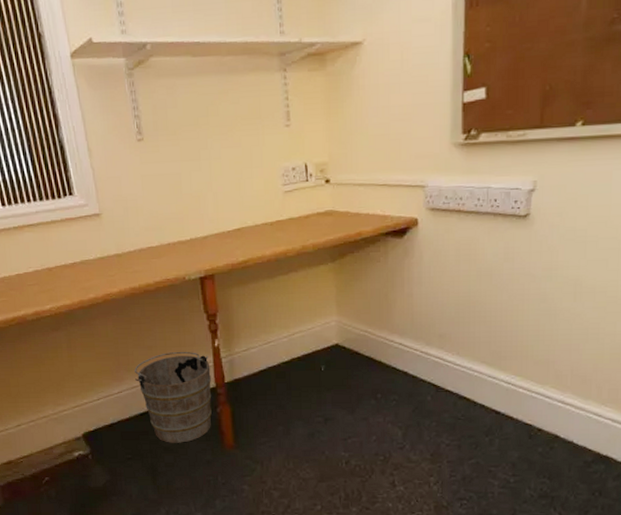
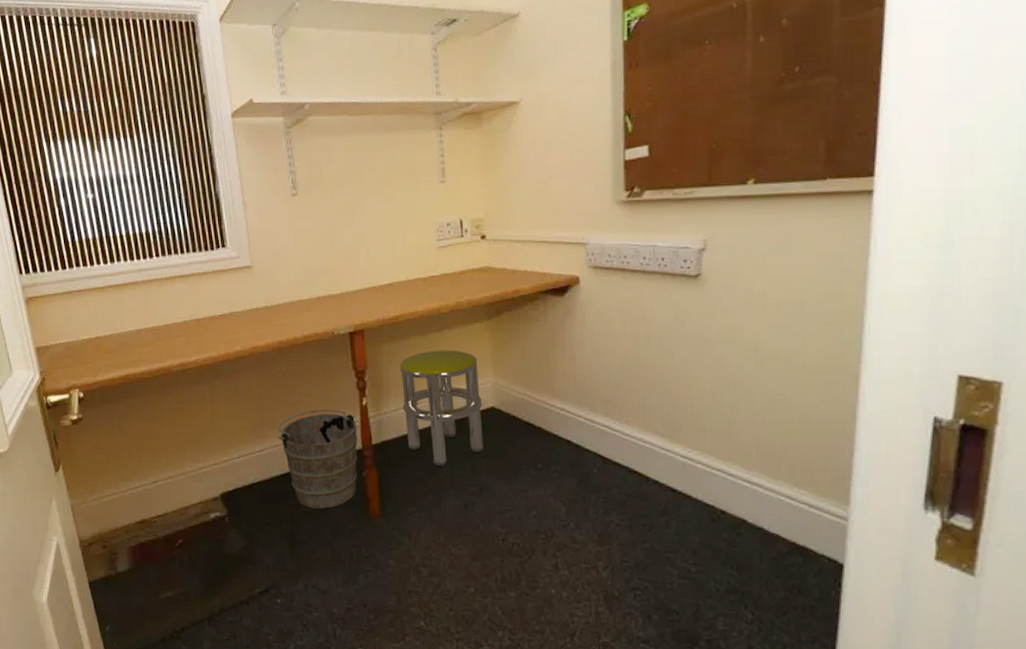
stool: none [249,291,328,400] -> present [400,350,484,466]

